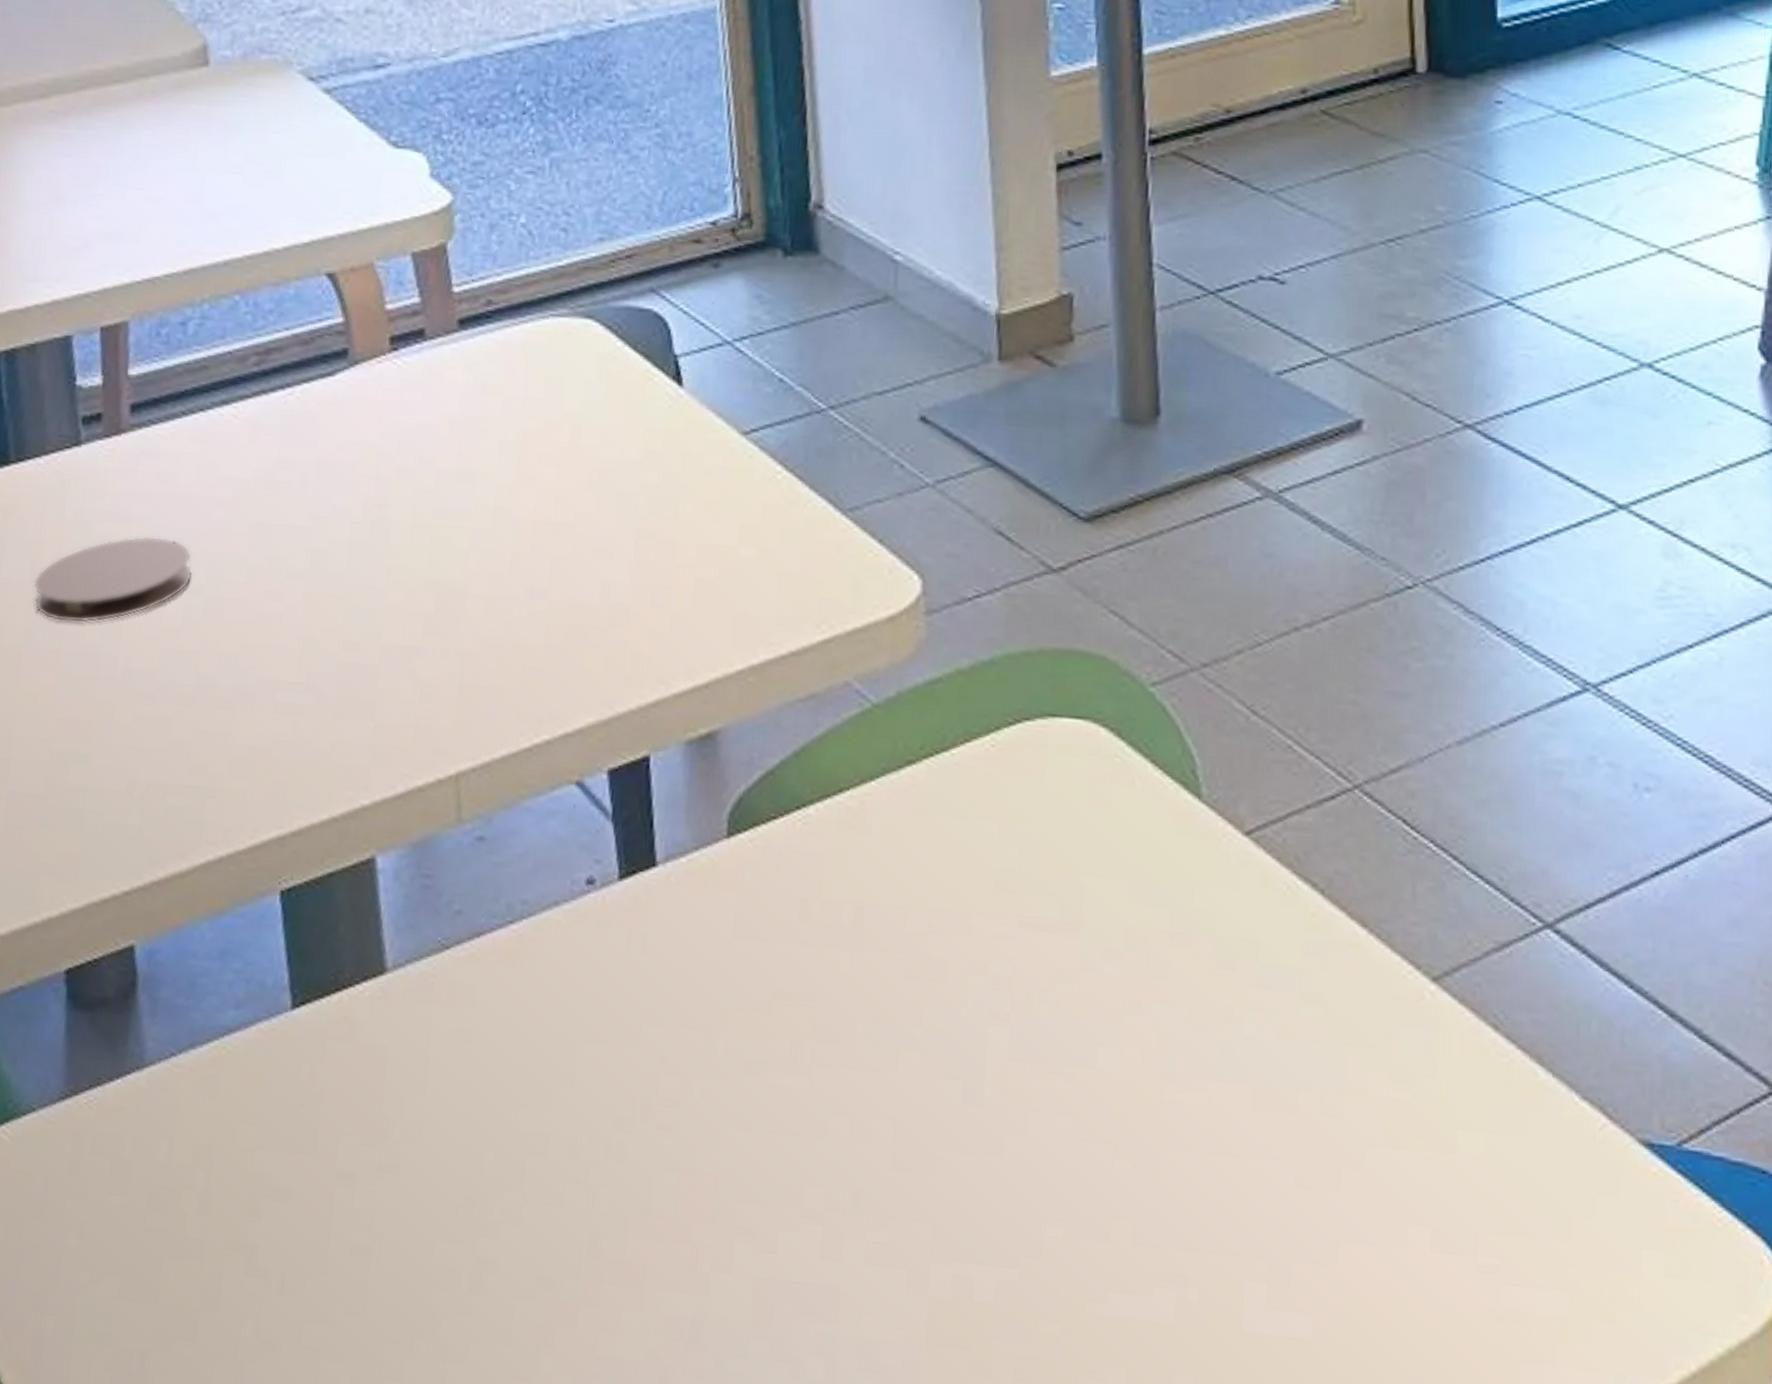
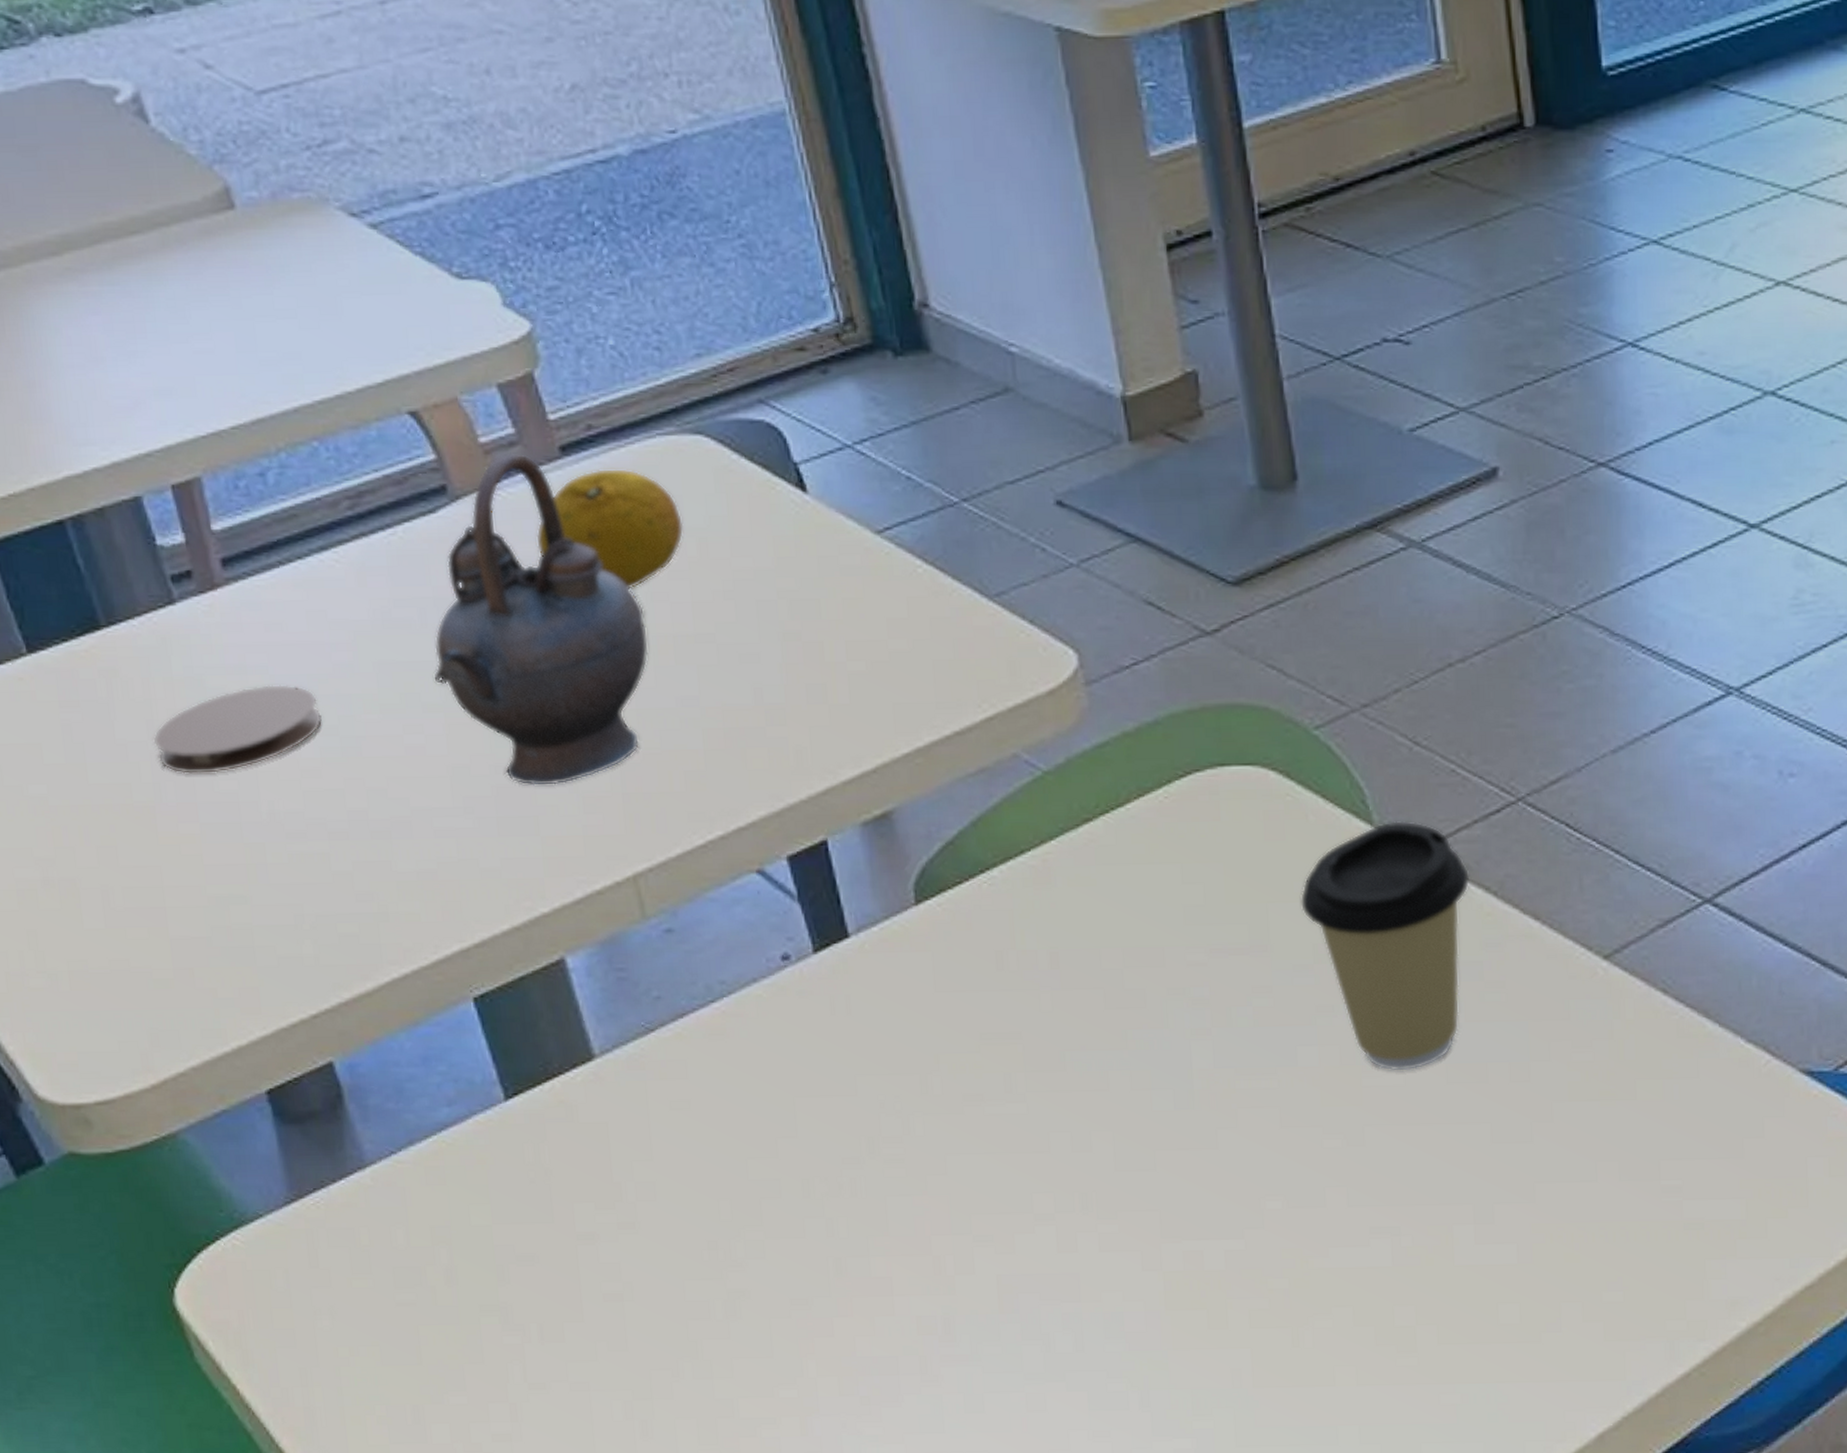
teapot: none [302,321,511,670] -> present [434,451,649,787]
fruit: none [420,345,562,472] -> present [536,468,684,591]
coffee cup: none [1117,797,1298,1089] -> present [1299,821,1470,1071]

